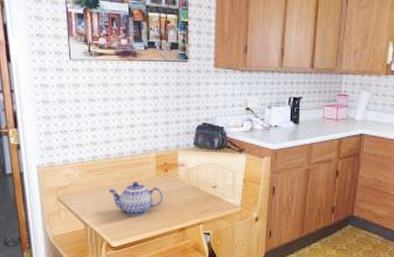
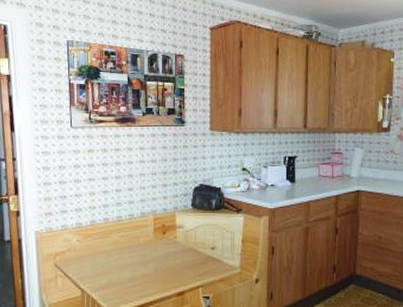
teapot: present [108,182,164,217] -> none [106,245,162,281]

